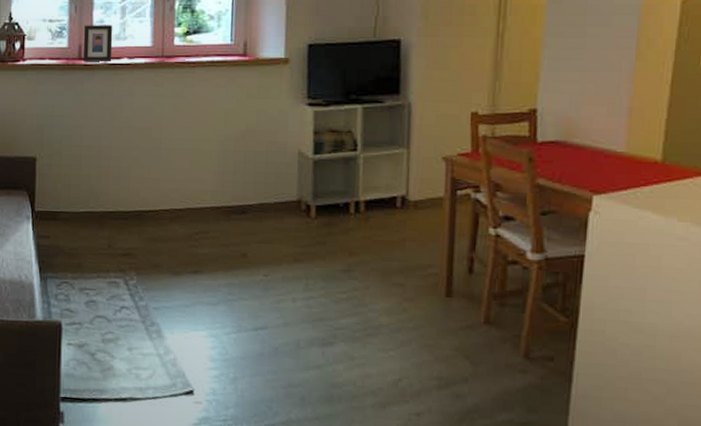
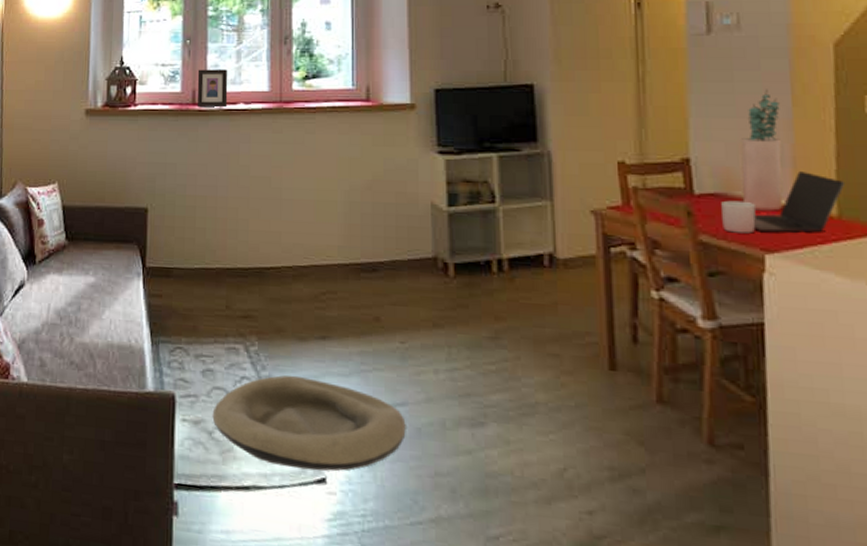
dog bed: none [94,304,265,385] -> present [212,375,406,471]
mug: none [559,147,591,177] -> present [721,200,757,234]
vase: none [579,44,624,157] -> present [740,89,783,211]
laptop: none [585,121,673,176] -> present [753,172,846,233]

